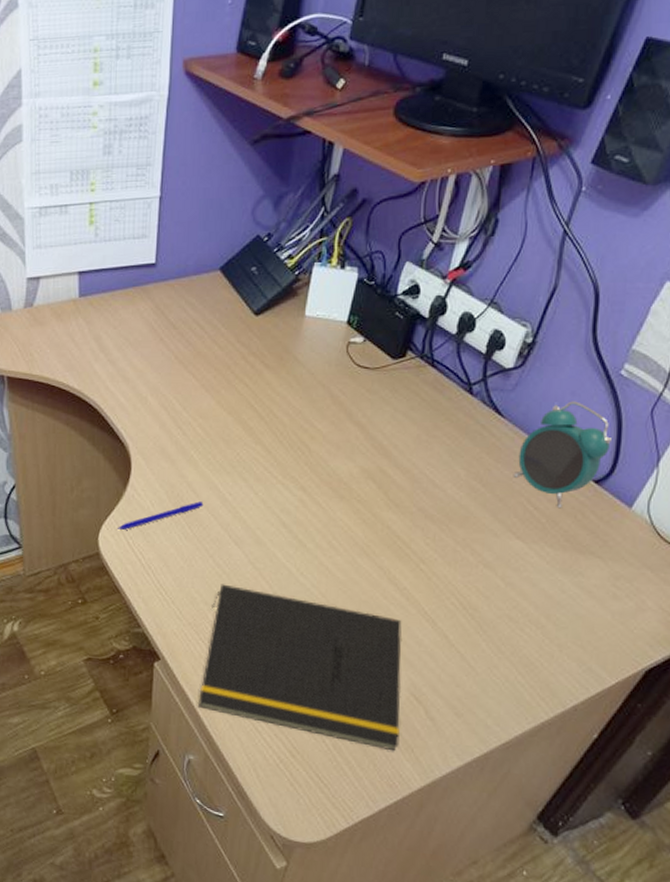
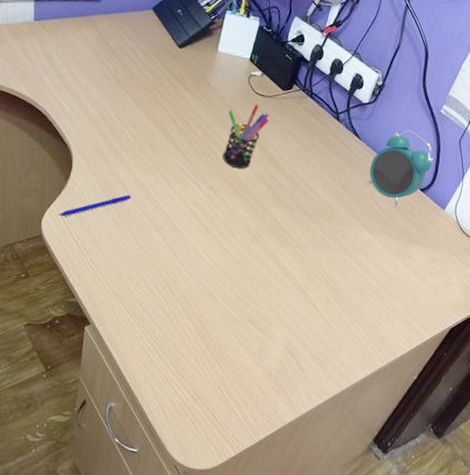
notepad: present [198,584,402,752] -> none [120,262,282,394]
pen holder: none [316,380,377,464] -> present [222,104,270,169]

